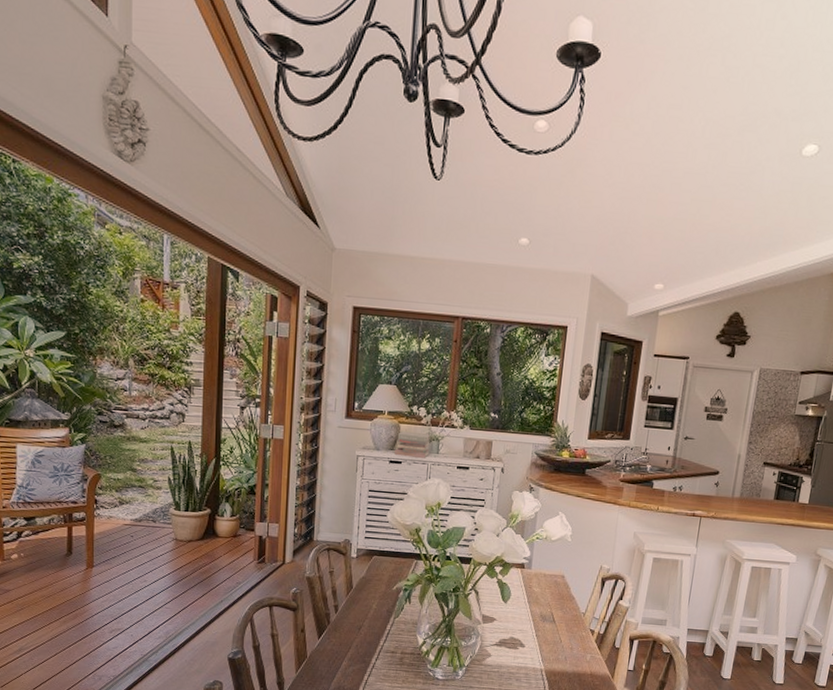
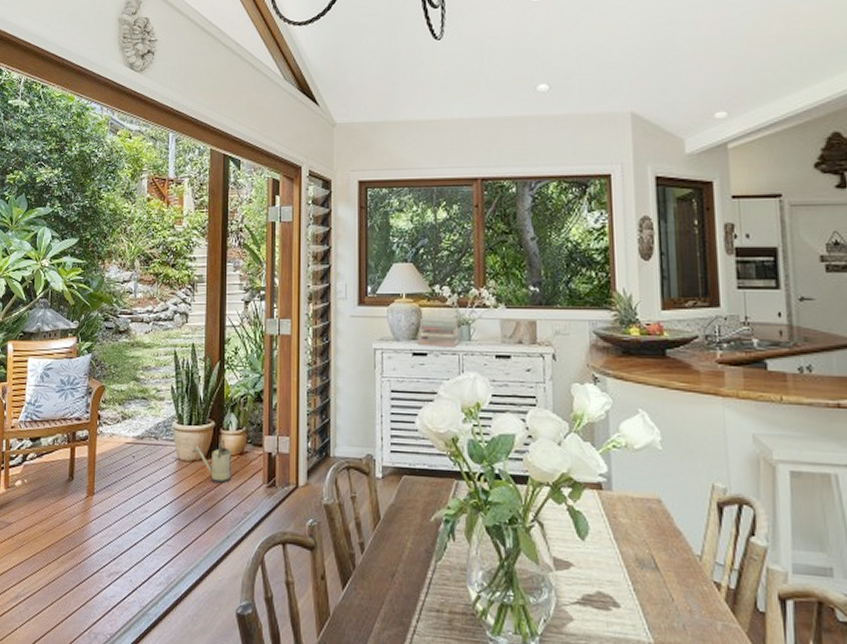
watering can: none [188,524,229,559] -> present [191,439,235,483]

